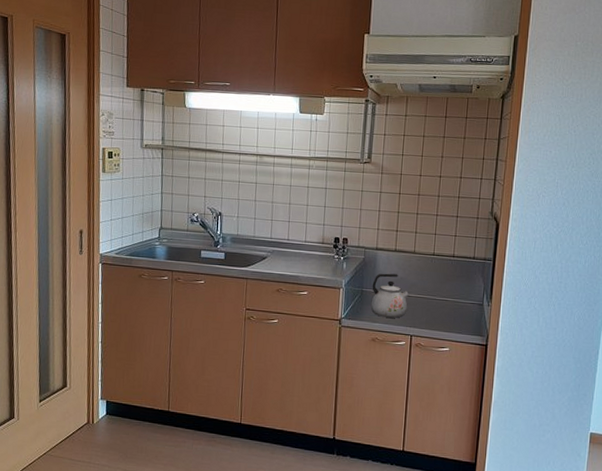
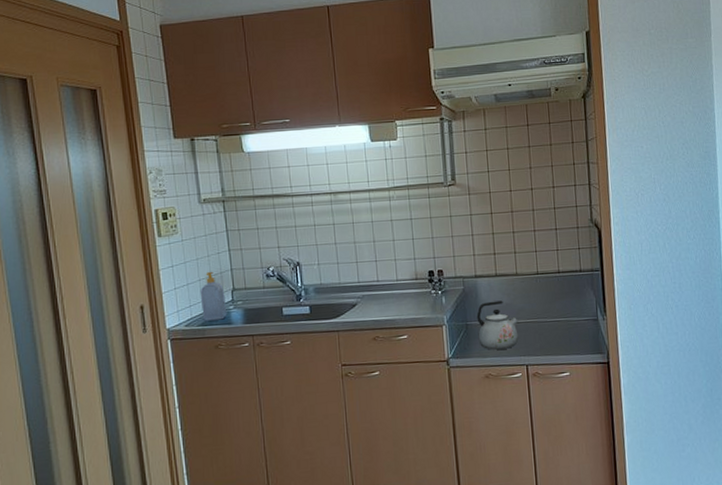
soap bottle: none [131,209,153,253] -> present [200,271,227,321]

